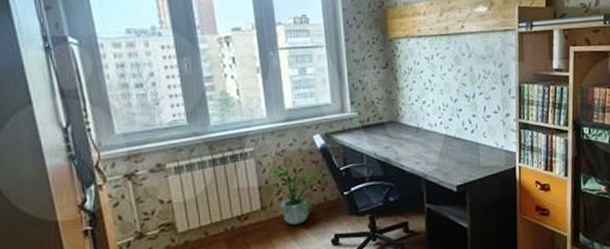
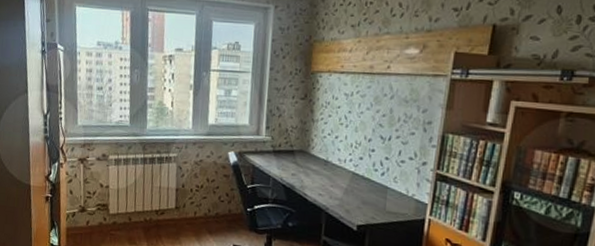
potted plant: present [269,159,331,225] -> none [184,168,239,229]

